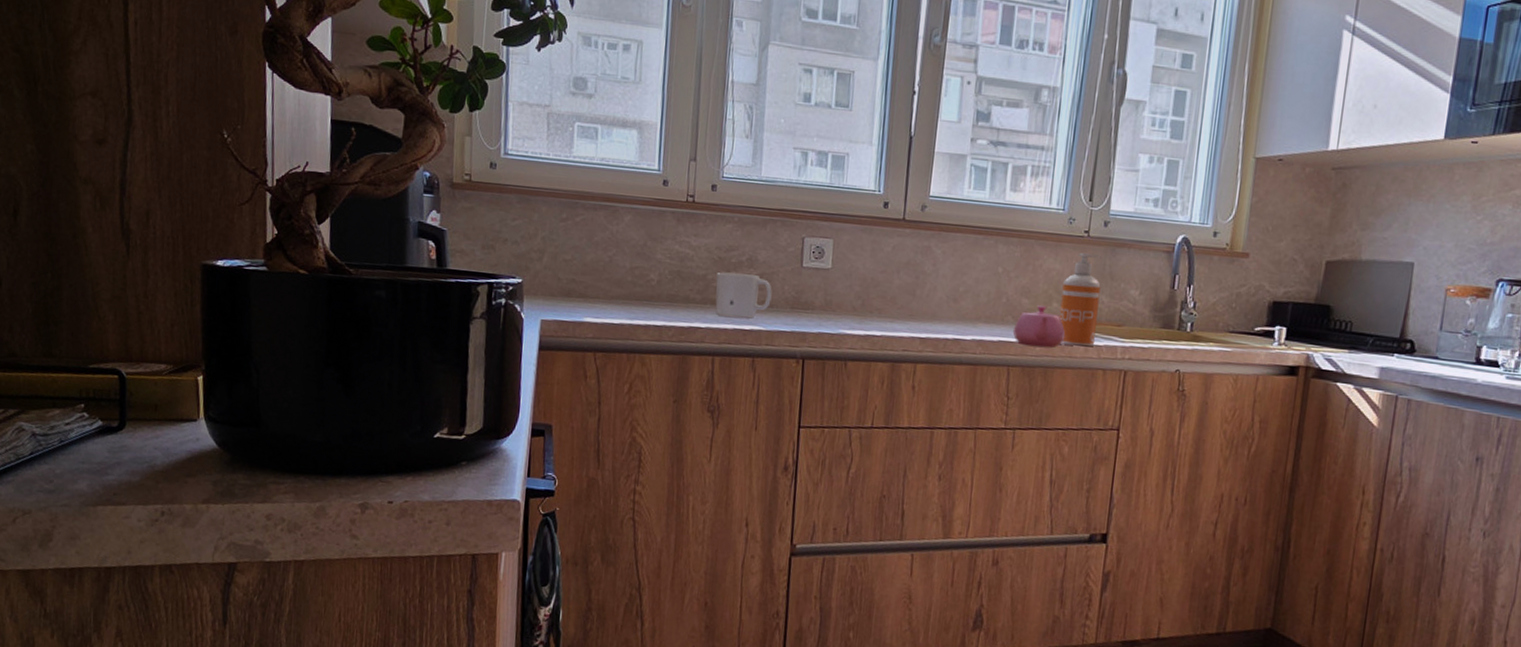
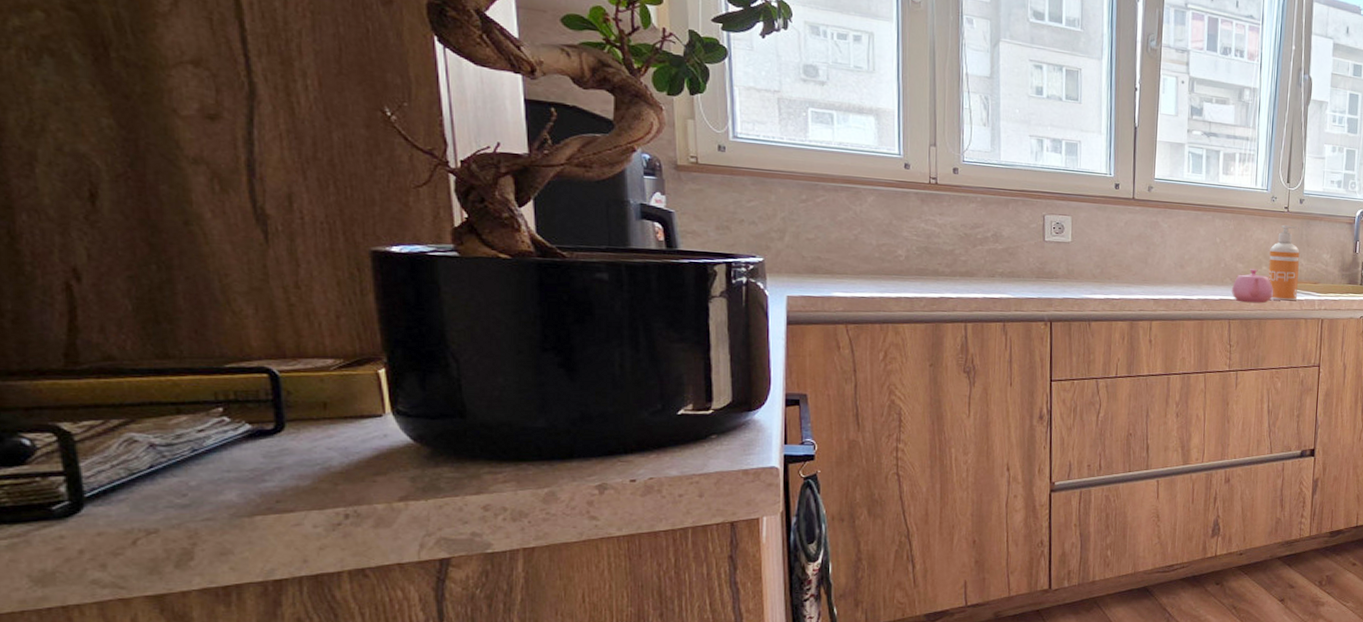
mug: present [715,271,772,319] -> none [963,247,1018,289]

